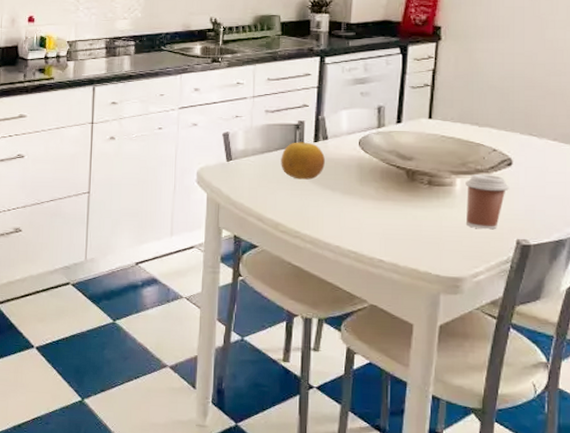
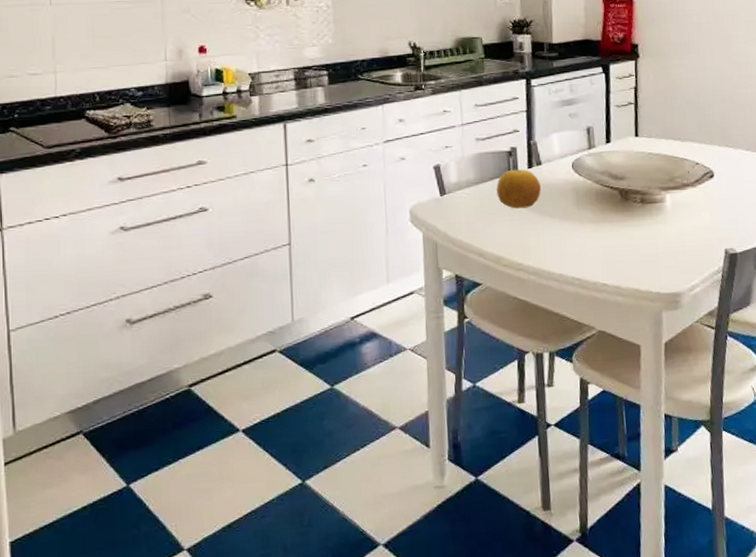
coffee cup: present [465,173,509,230] -> none [674,187,714,243]

